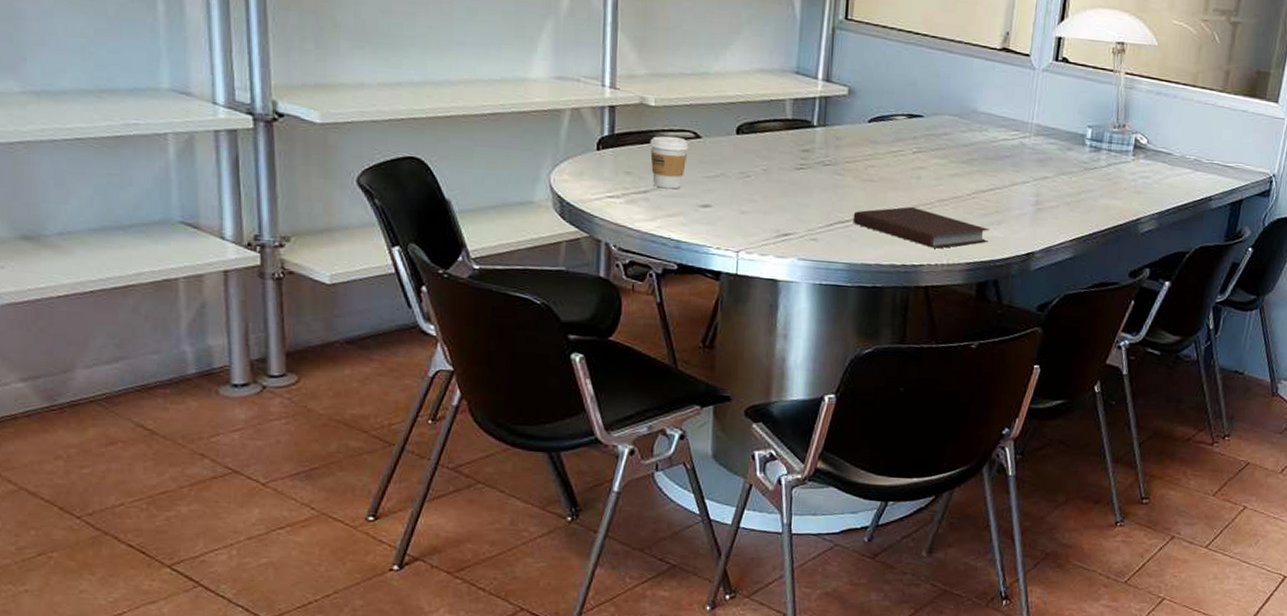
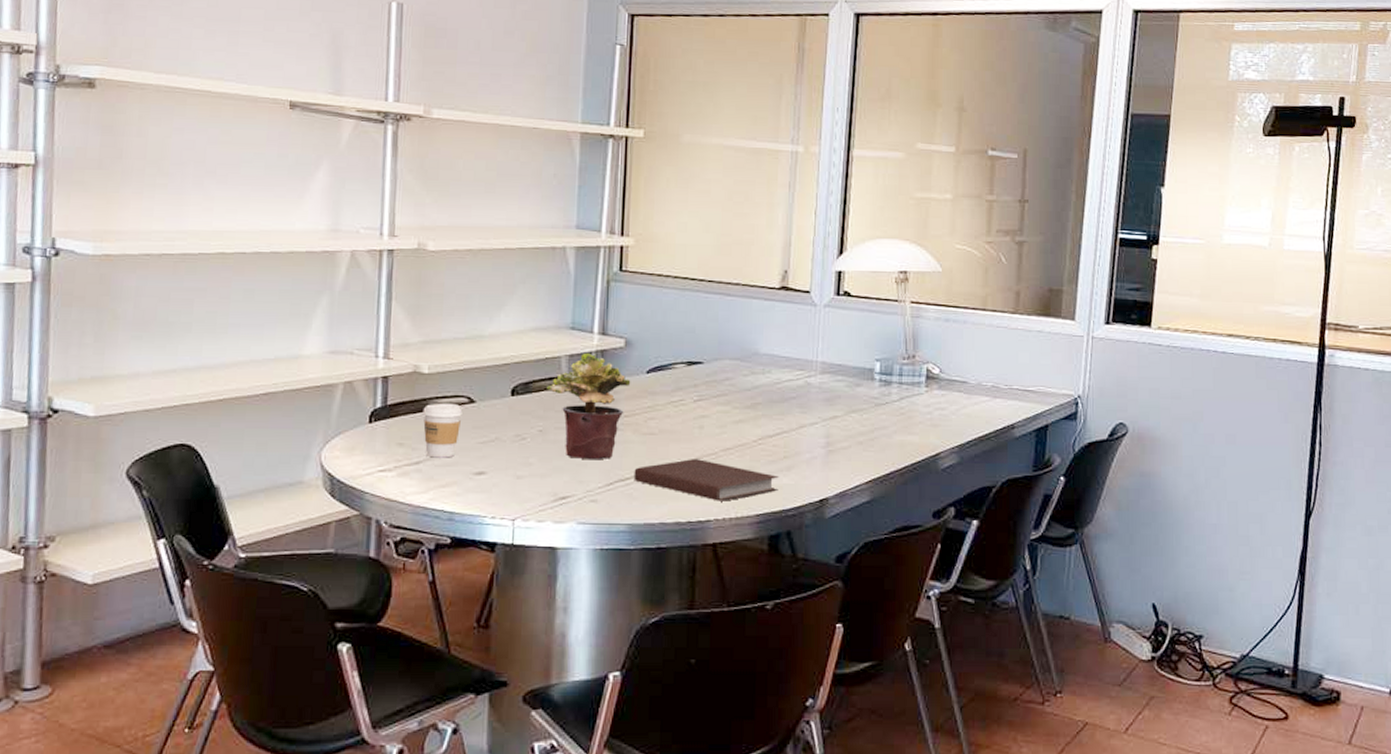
potted plant: none [771,97,853,202] -> present [547,352,631,459]

